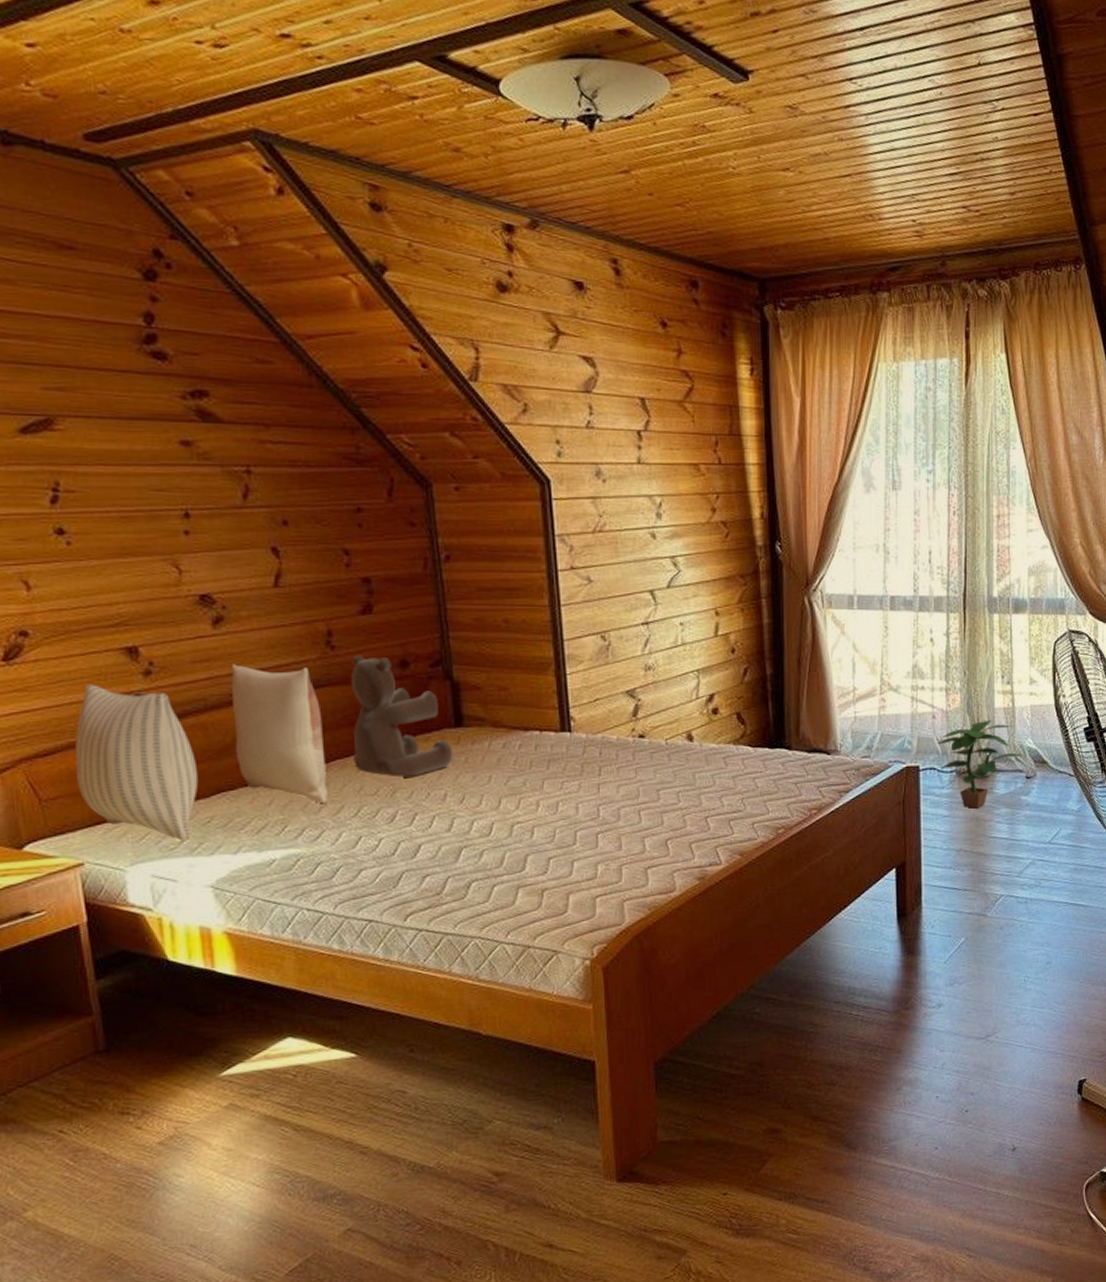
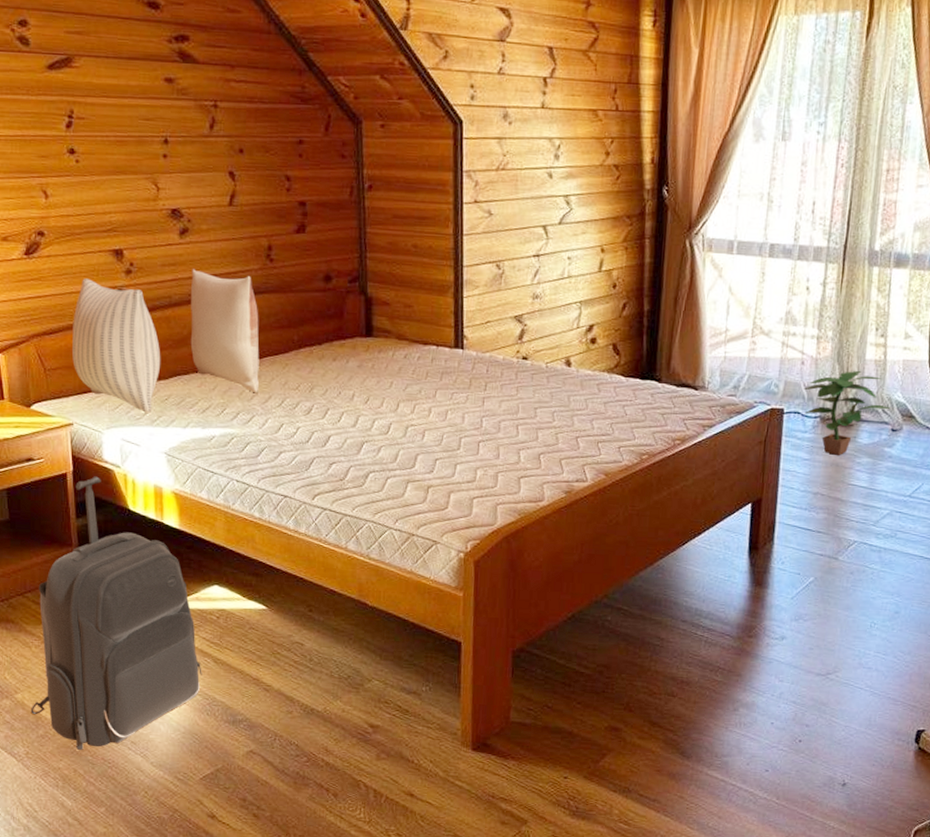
rolling backpack: none [47,925,279,1269] -> present [30,476,202,751]
teddy bear: present [350,655,452,778] -> none [281,268,362,377]

